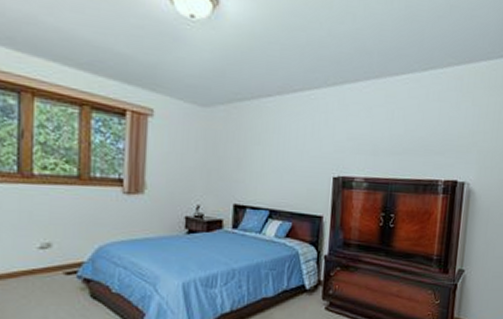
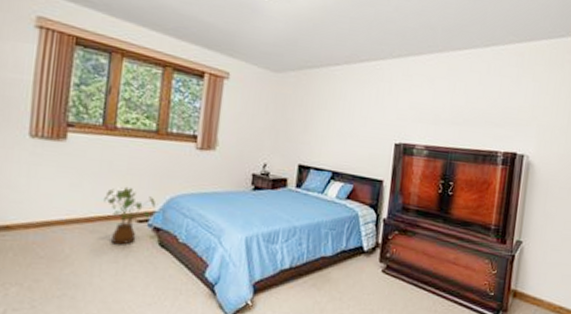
house plant: none [27,237,83,299] -> present [104,186,155,245]

